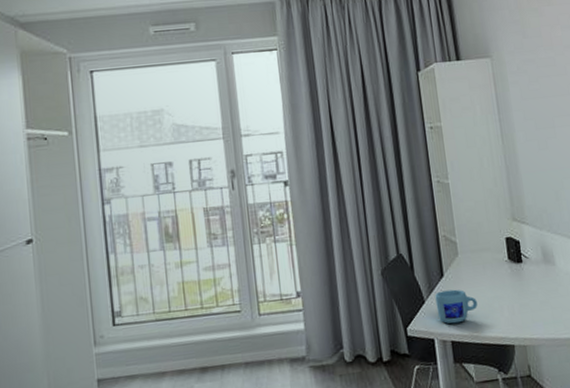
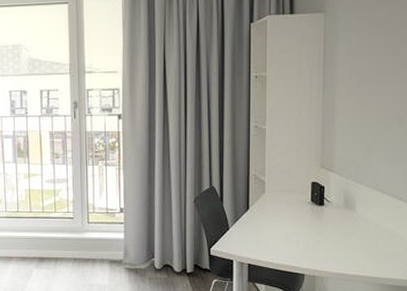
mug: present [435,289,477,324] -> none [239,221,276,250]

